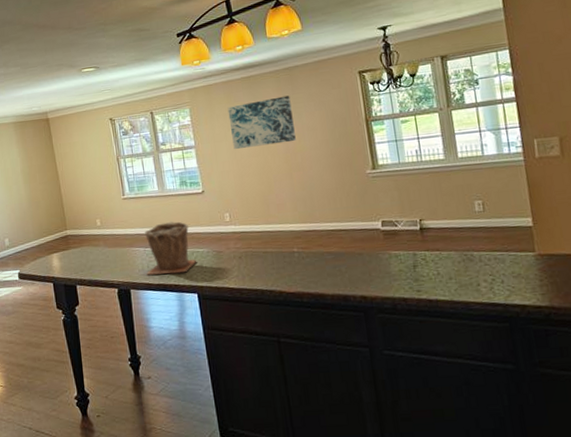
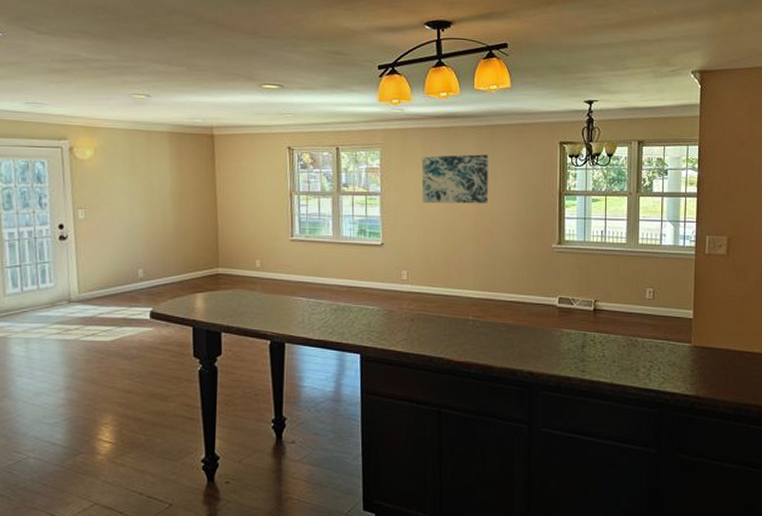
plant pot: present [144,221,197,275] -> none [305,272,365,330]

